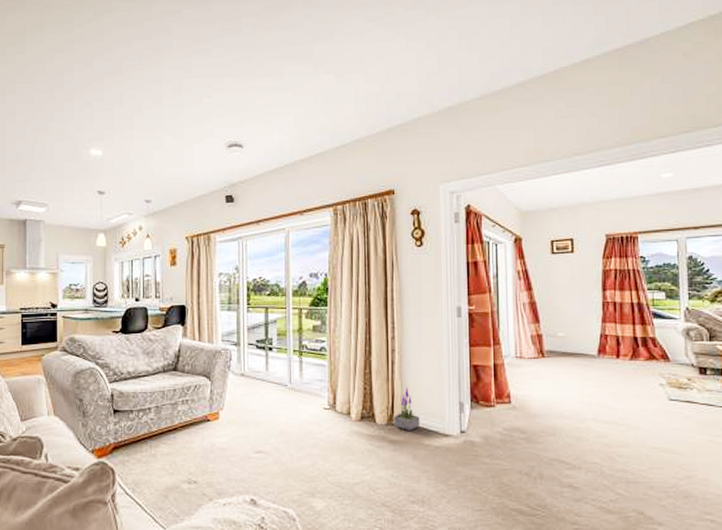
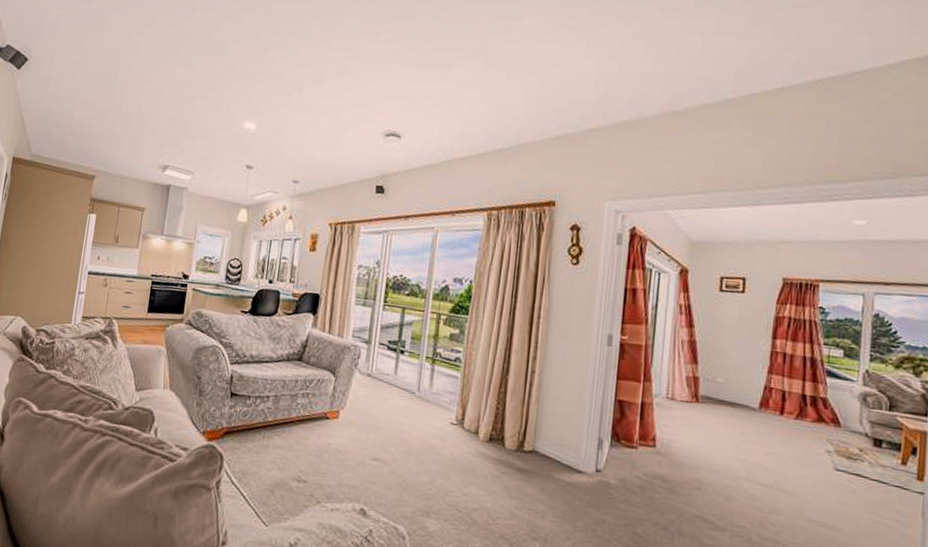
potted plant: present [394,386,420,432] -> none [524,412,554,462]

